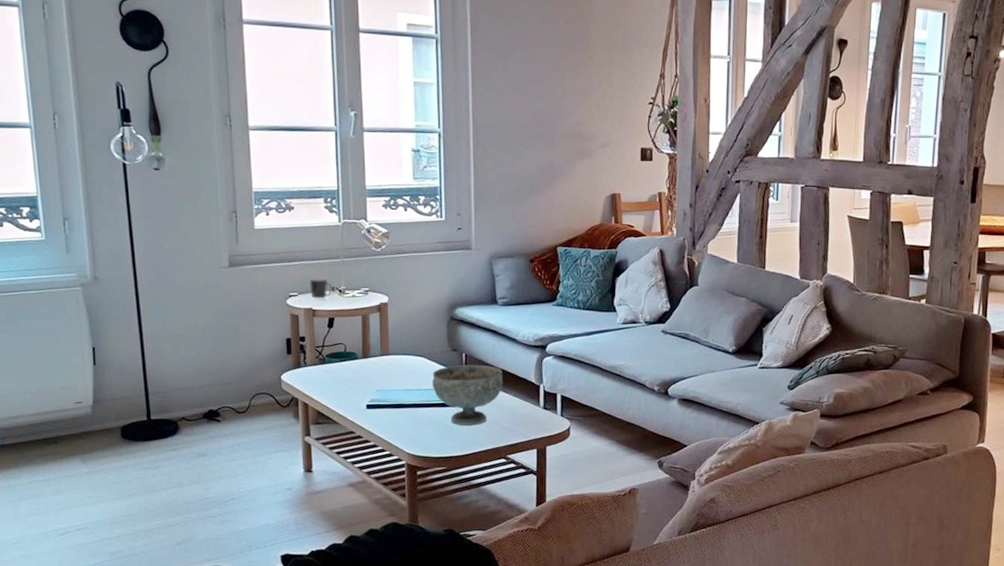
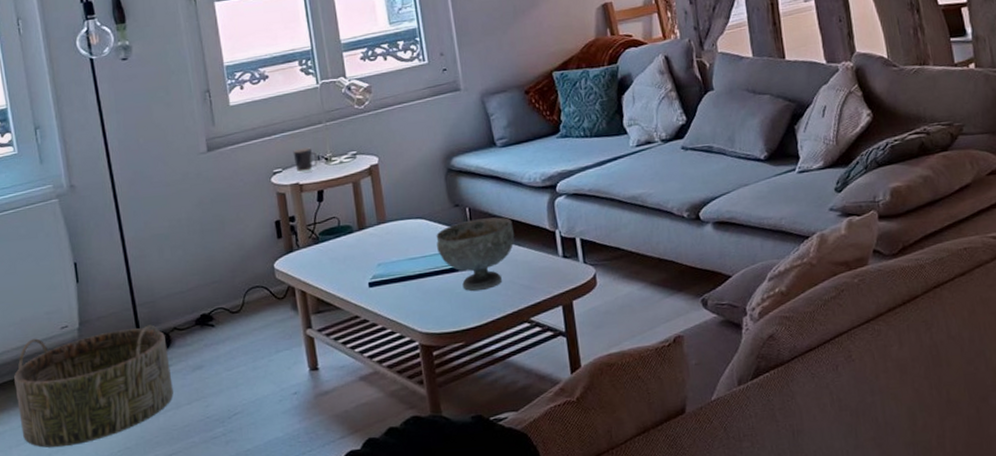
basket: none [28,408,177,506] -> present [14,325,173,448]

